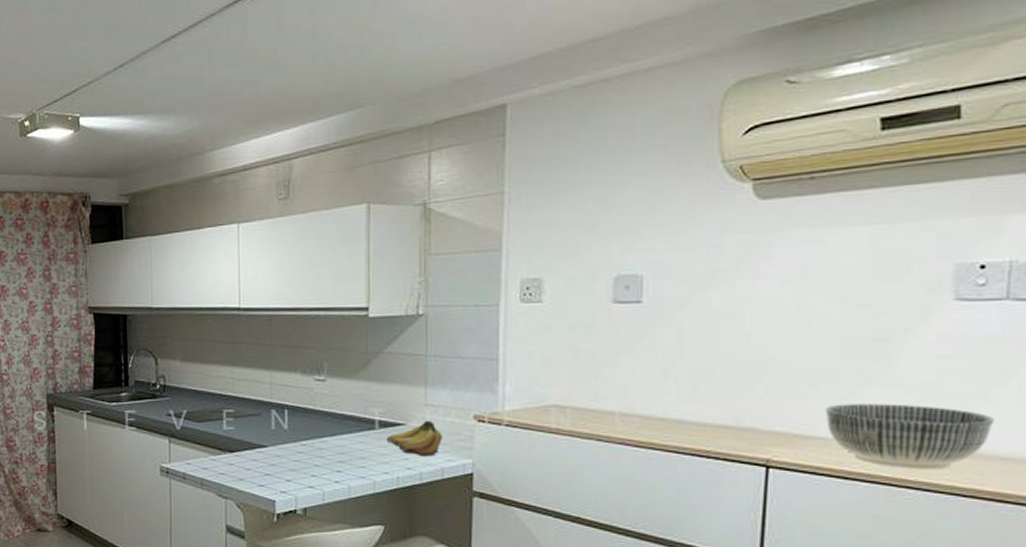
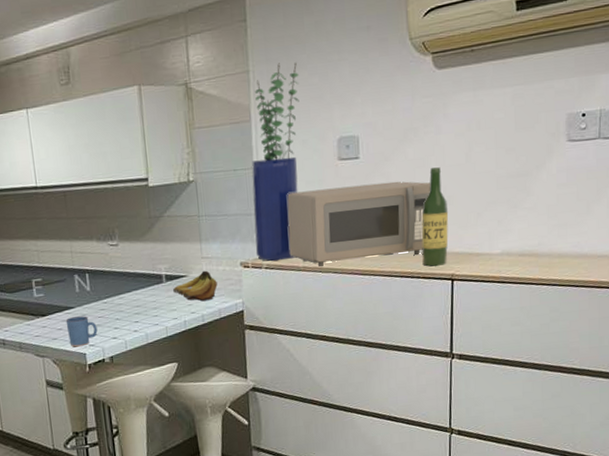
mug: none [256,457,292,492] -> present [65,316,98,347]
vase: none [495,184,568,418] -> present [252,62,299,261]
microwave: none [539,334,742,432] -> present [287,181,431,268]
wine bottle: none [724,321,766,446] -> present [421,167,449,267]
bowl: present [825,404,994,470] -> none [488,222,593,271]

